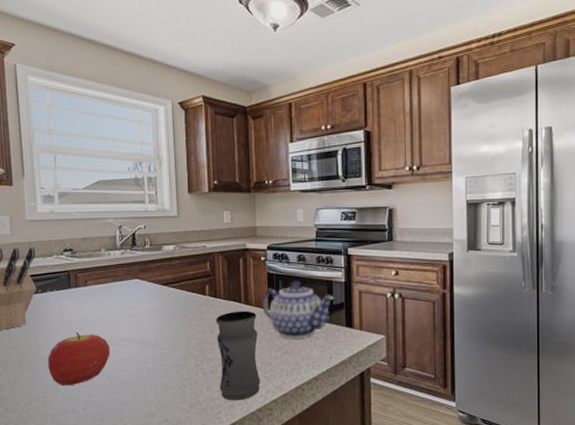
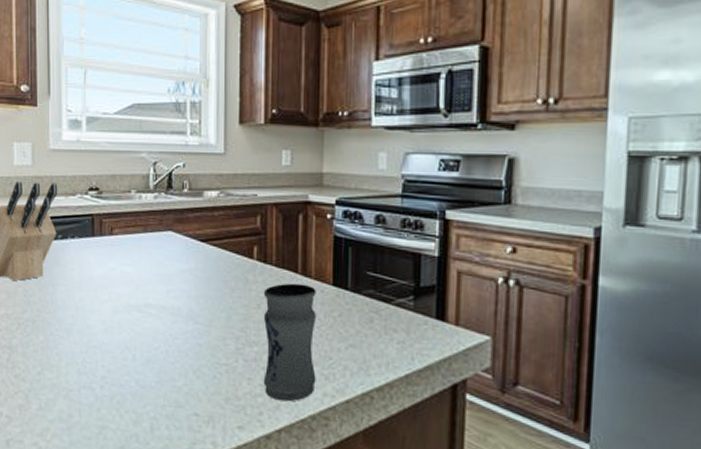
fruit: present [48,332,111,385] -> none [64,291,136,356]
teapot: present [262,281,335,339] -> none [324,250,423,329]

